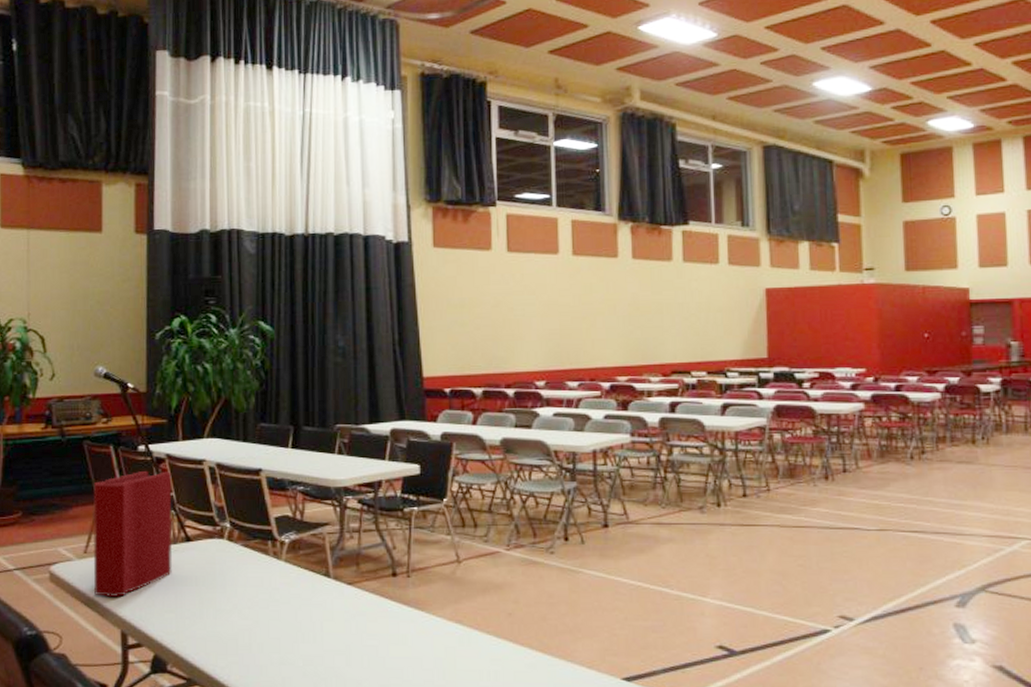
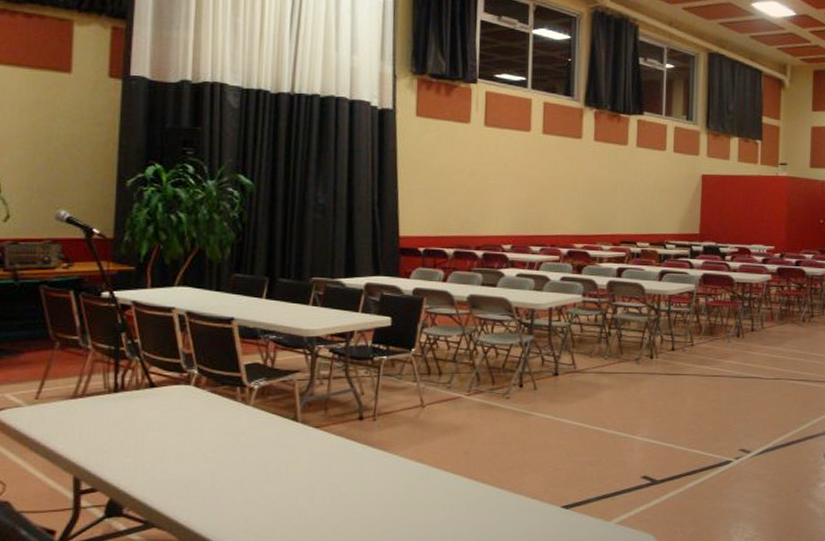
binder: present [93,471,173,597] -> none [45,318,138,443]

